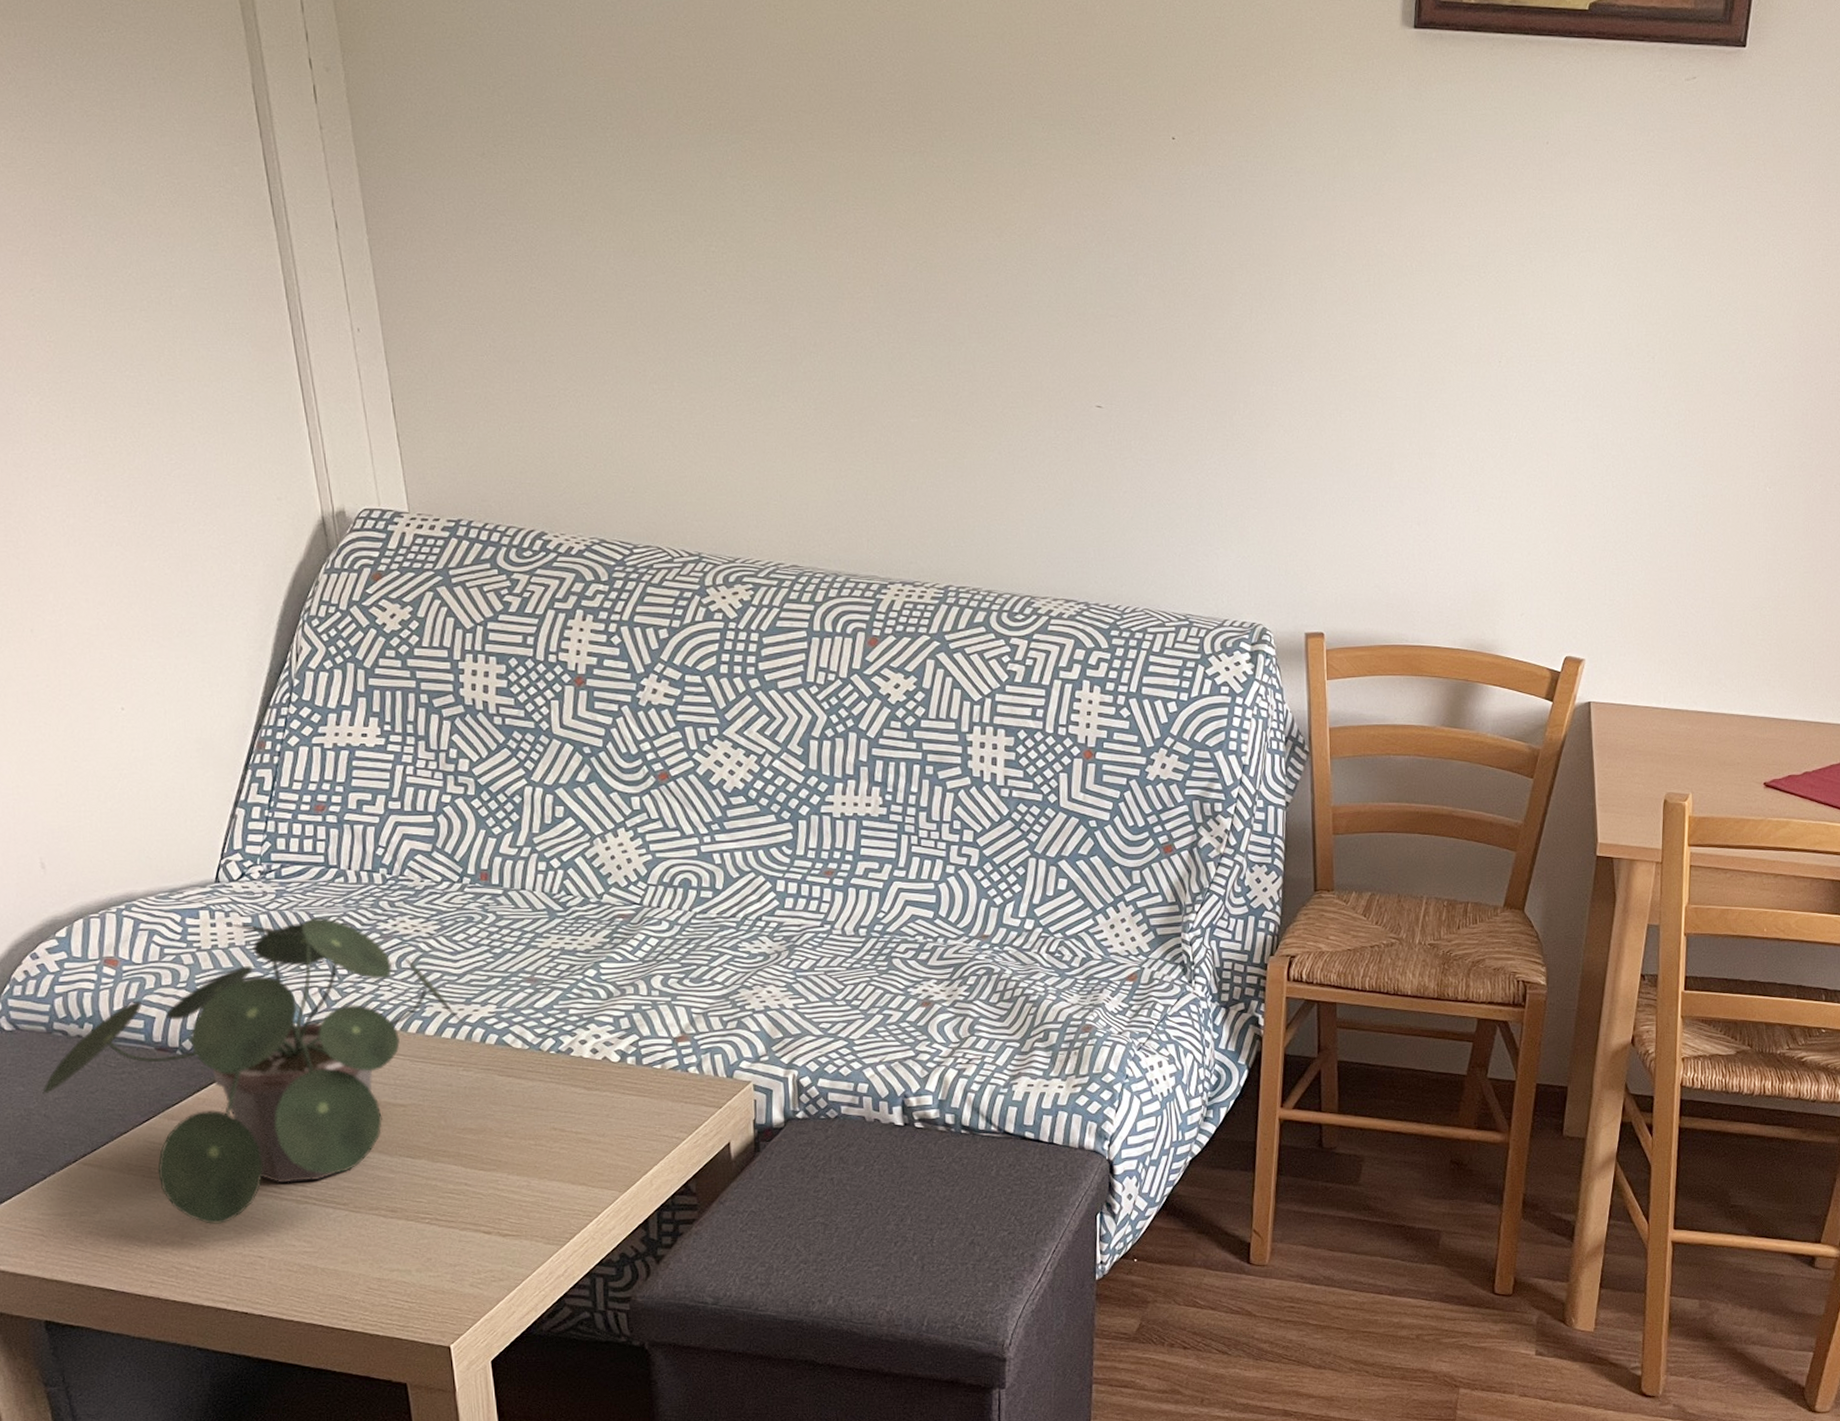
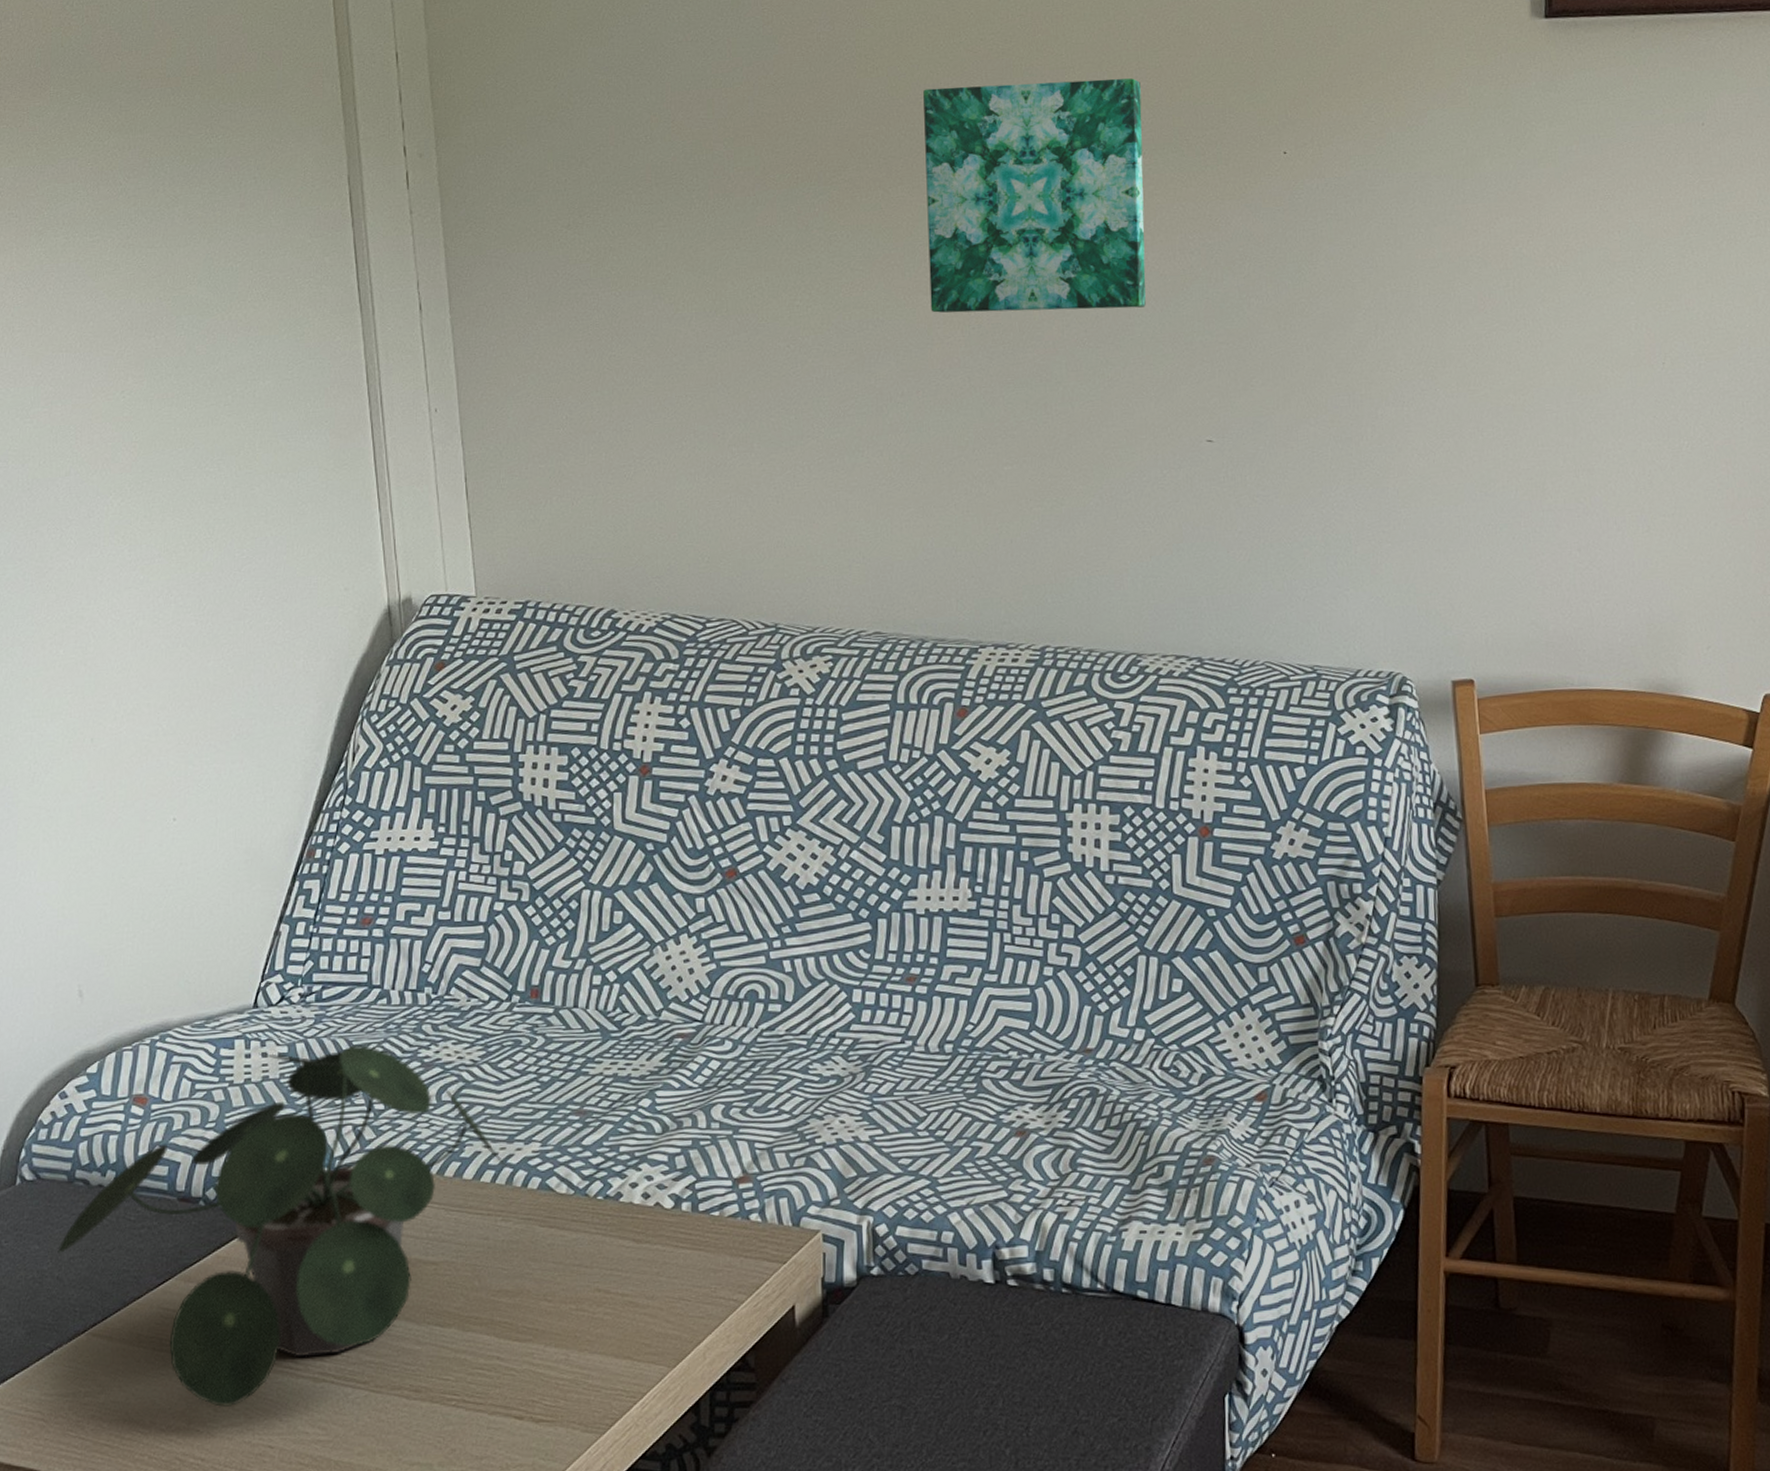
wall art: none [832,45,1043,277] -> present [923,78,1146,313]

